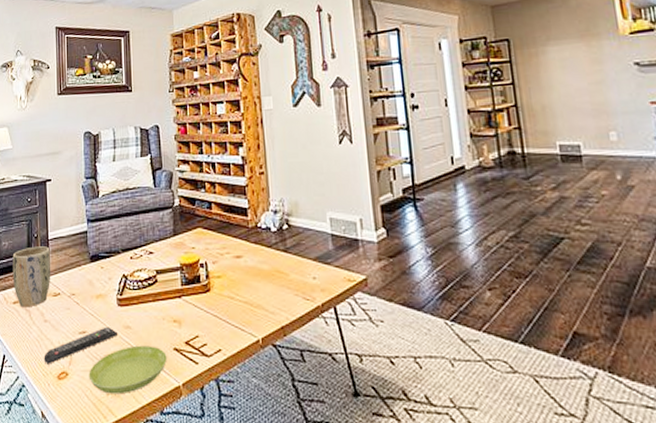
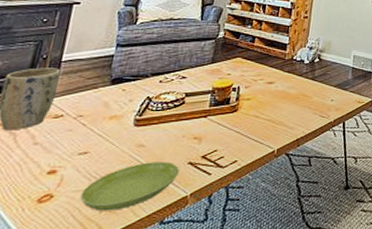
remote control: present [43,326,117,364] -> none [22,146,127,189]

